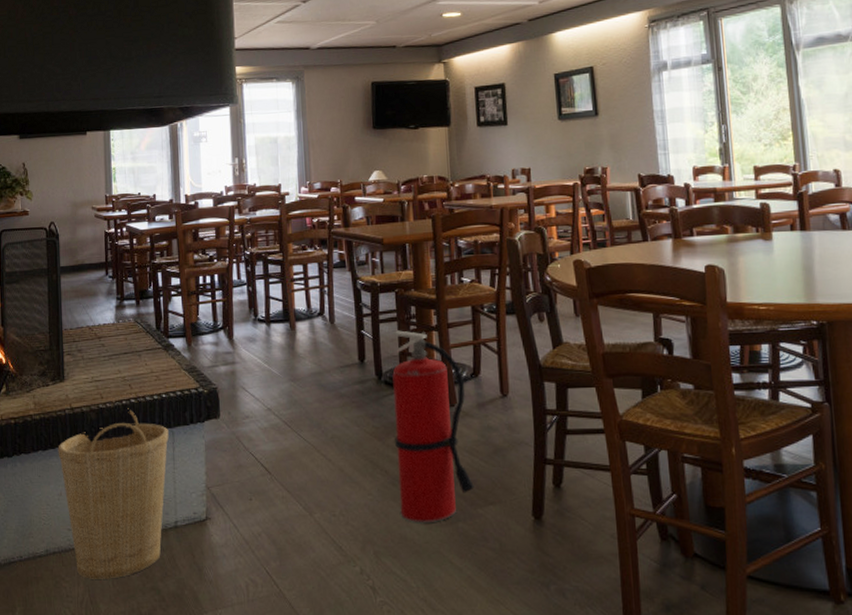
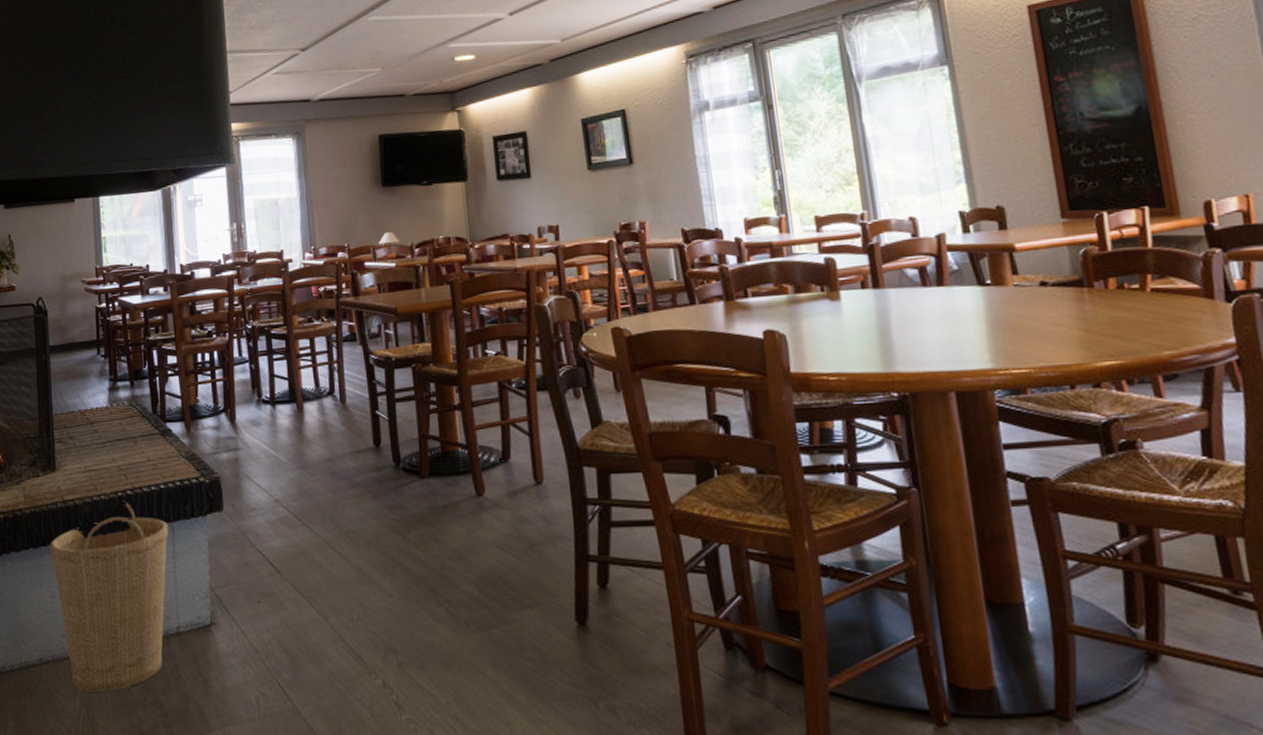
fire extinguisher: present [392,330,474,524] -> none [412,410,508,630]

